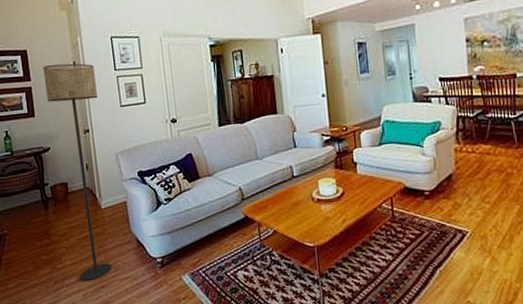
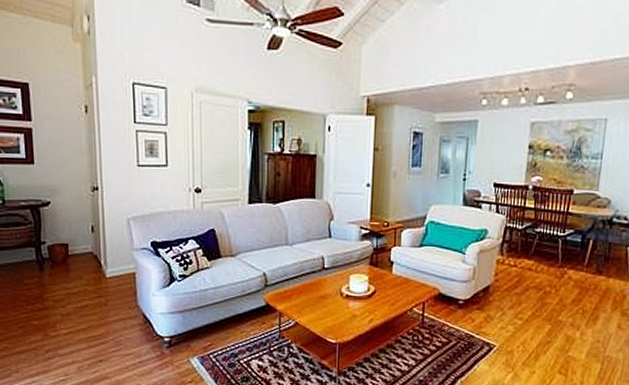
floor lamp: present [42,63,112,281] -> none [47,106,113,353]

